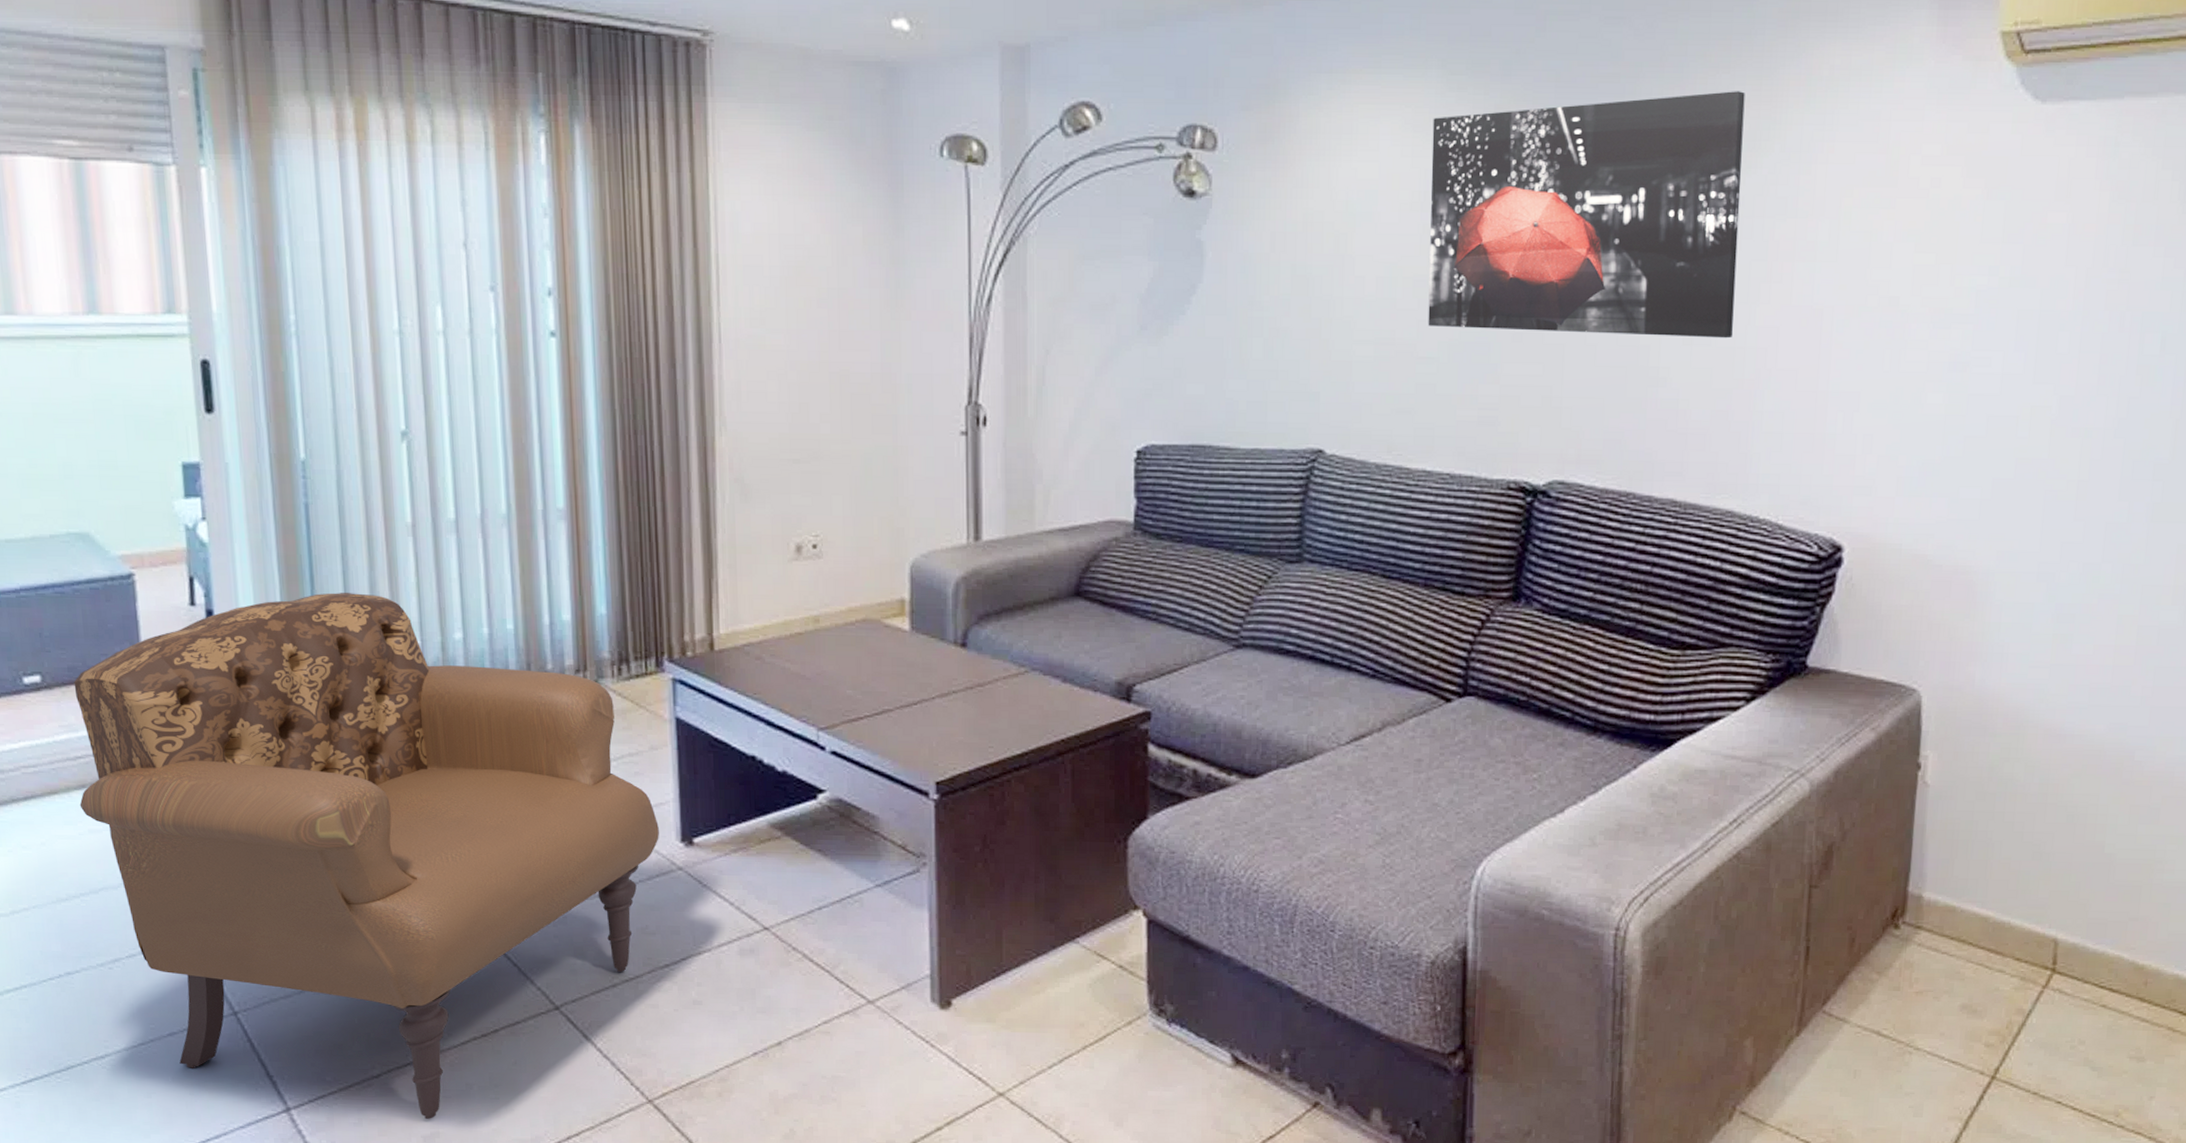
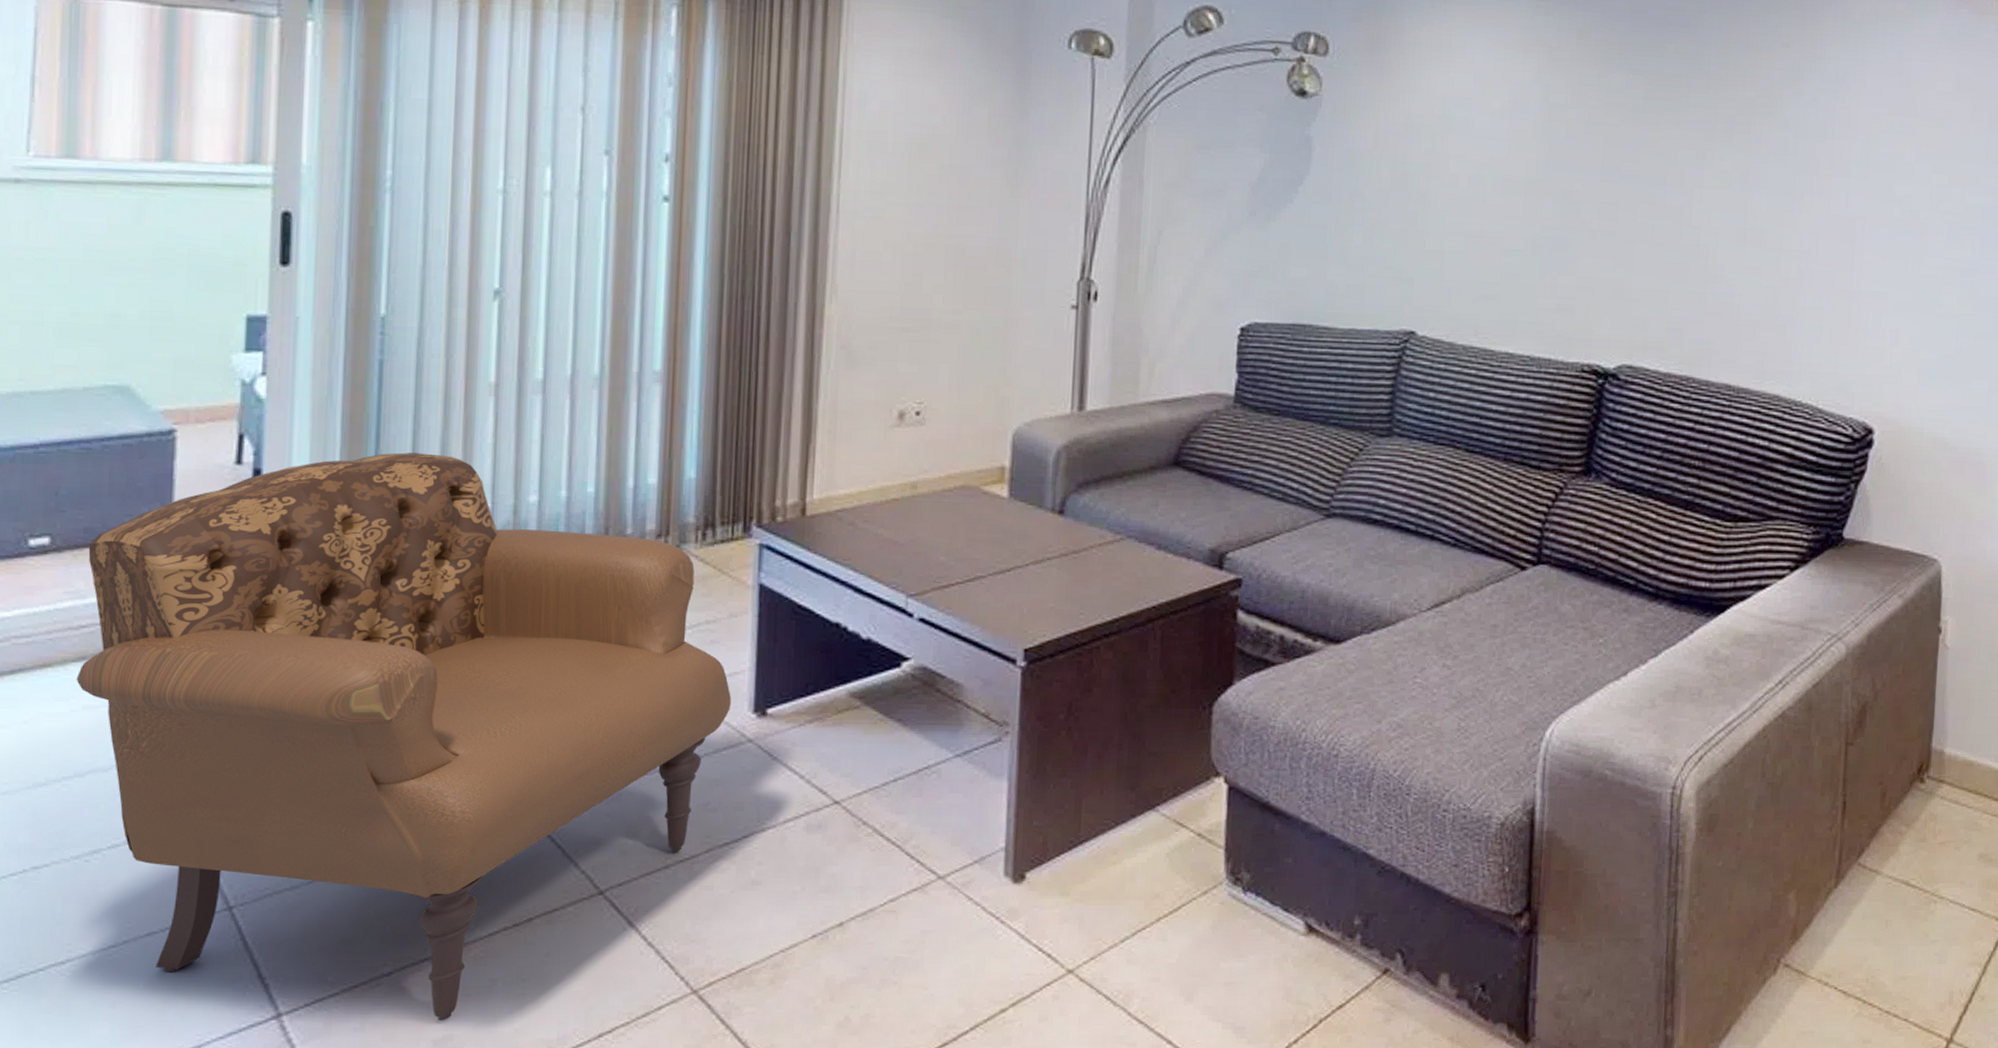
wall art: present [1428,91,1745,339] -> none [1513,28,1791,242]

